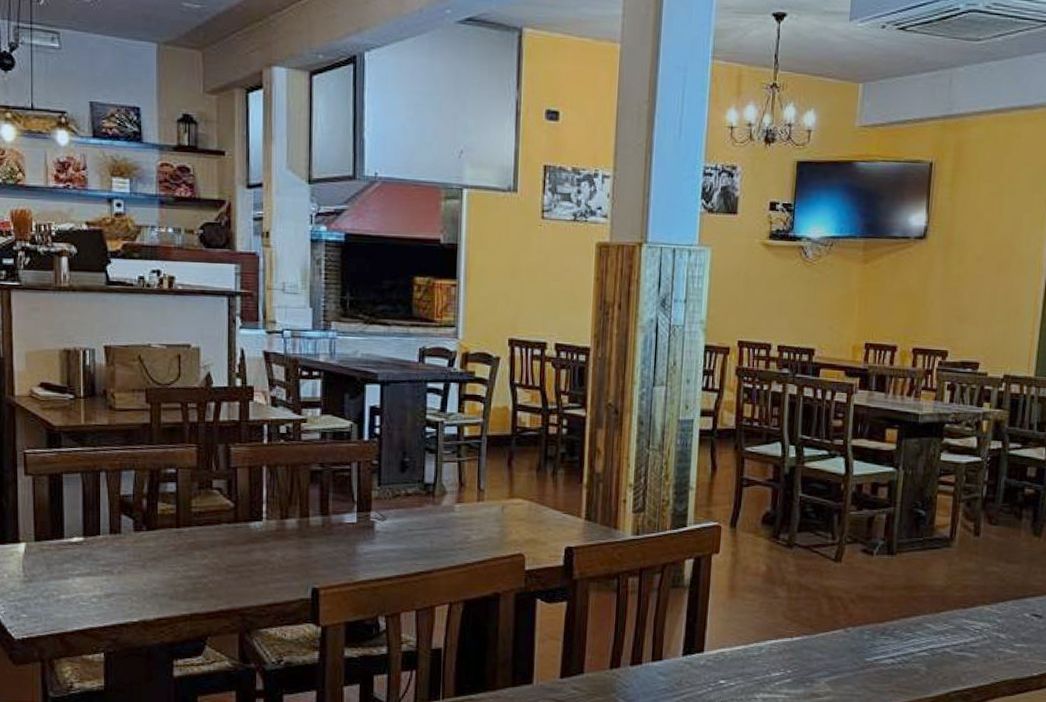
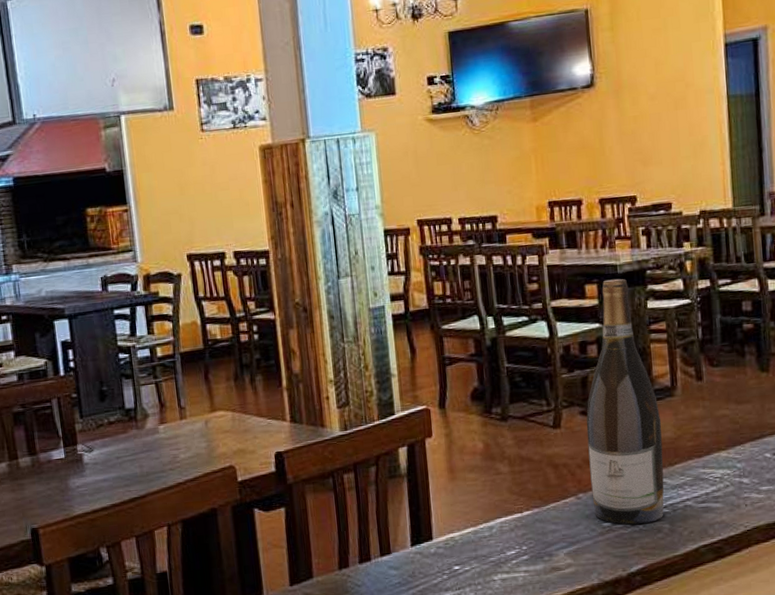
wine bottle: none [859,427,936,663] -> present [586,278,664,525]

